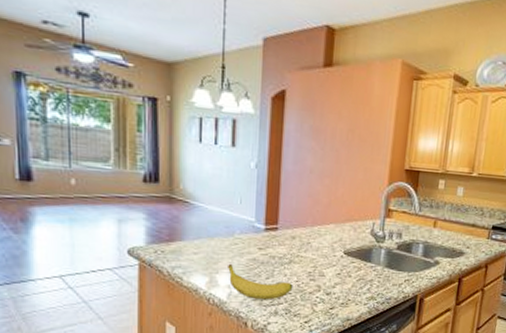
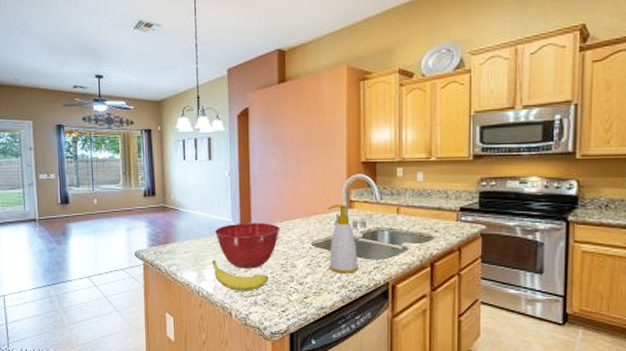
mixing bowl: none [234,223,311,276] -> present [215,223,281,269]
soap bottle: none [359,211,390,285] -> present [328,204,359,273]

